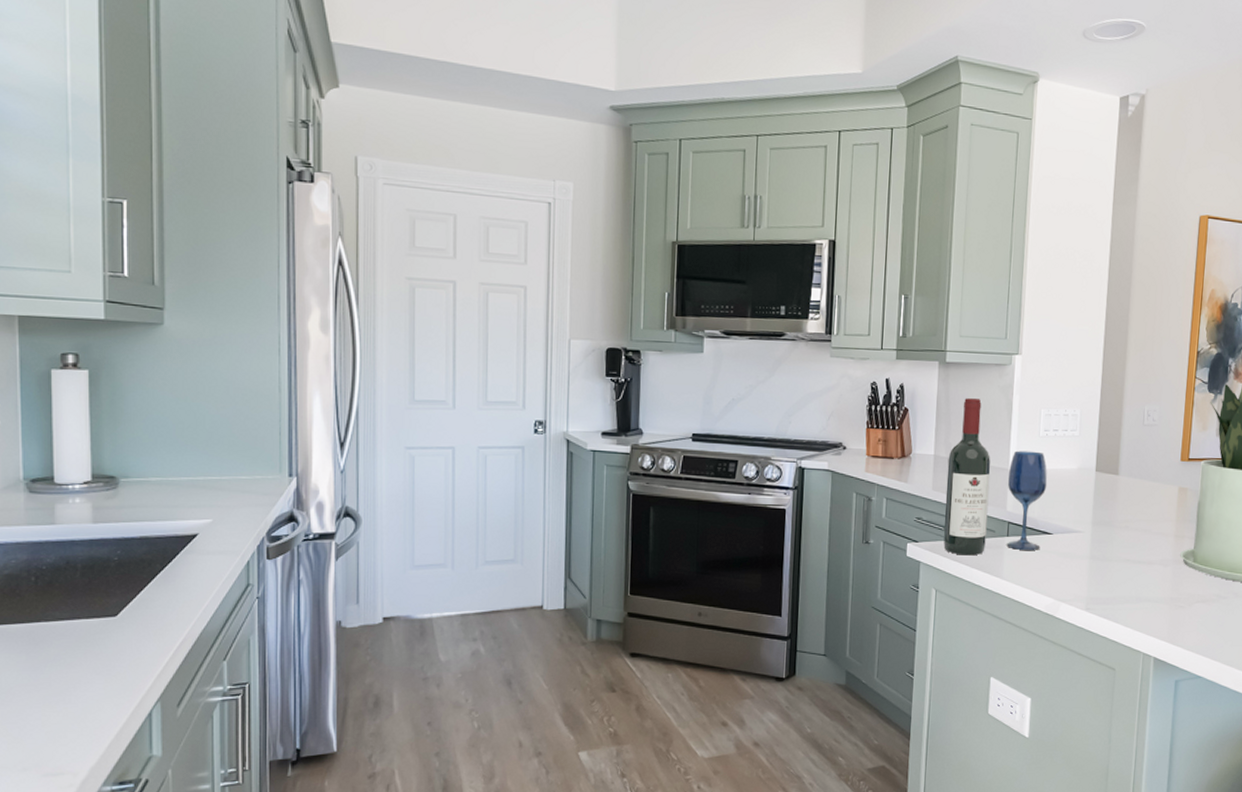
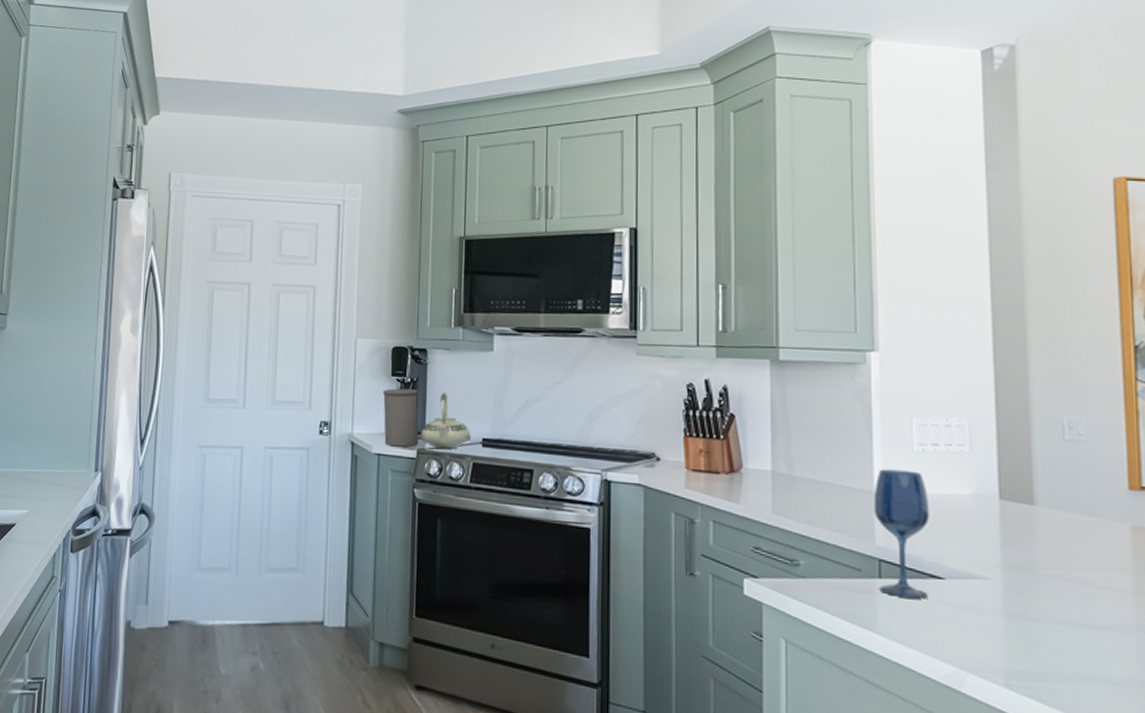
canister: none [598,388,633,443] -> present [383,388,419,447]
teakettle: none [634,392,682,445] -> present [420,392,471,450]
wine bottle: present [943,398,991,556] -> none [790,403,850,600]

